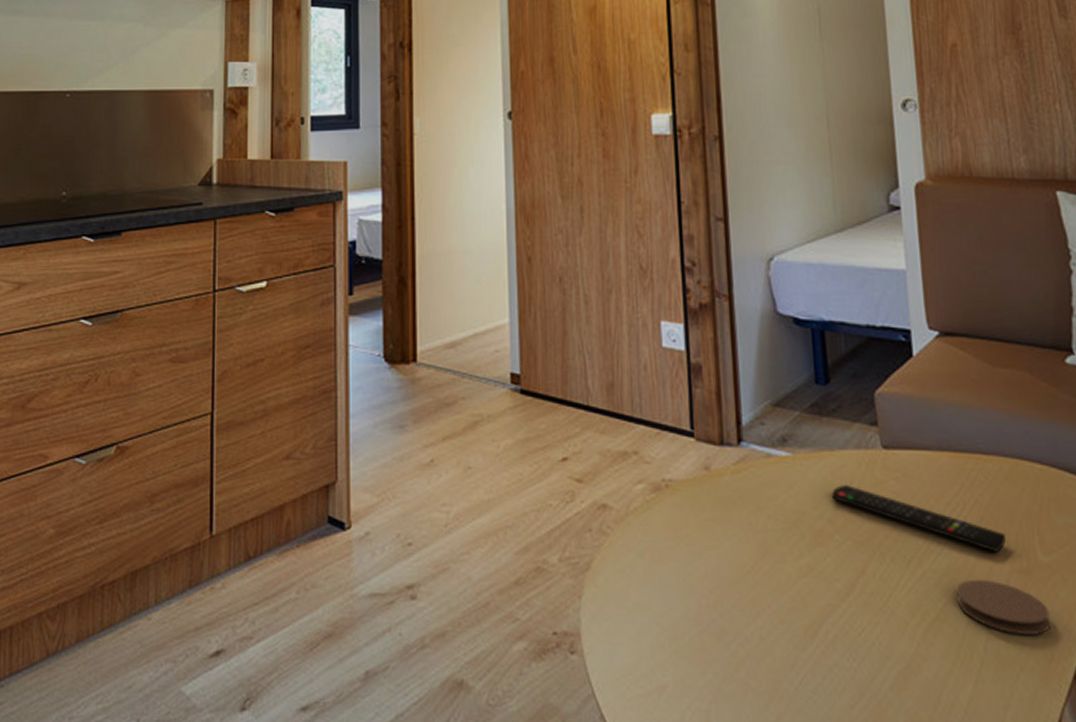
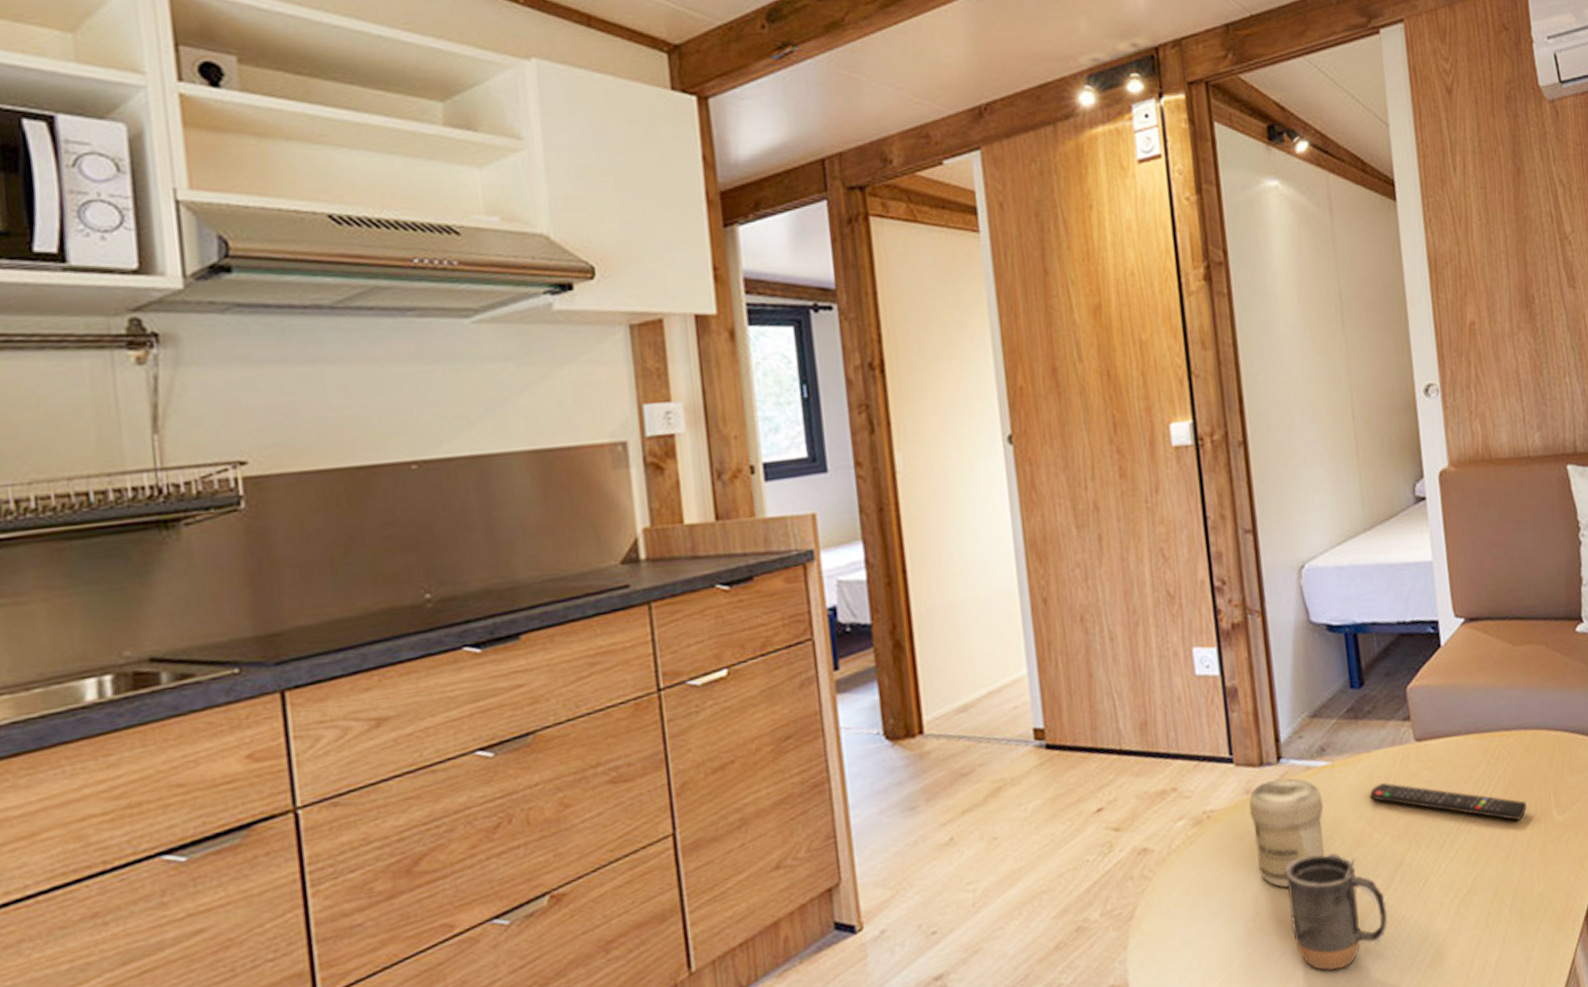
jar: none [707,461,783,571] -> present [1249,778,1325,888]
mug: none [740,545,846,669] -> present [1285,852,1387,971]
coaster: present [956,579,1051,635] -> none [1484,847,1565,892]

